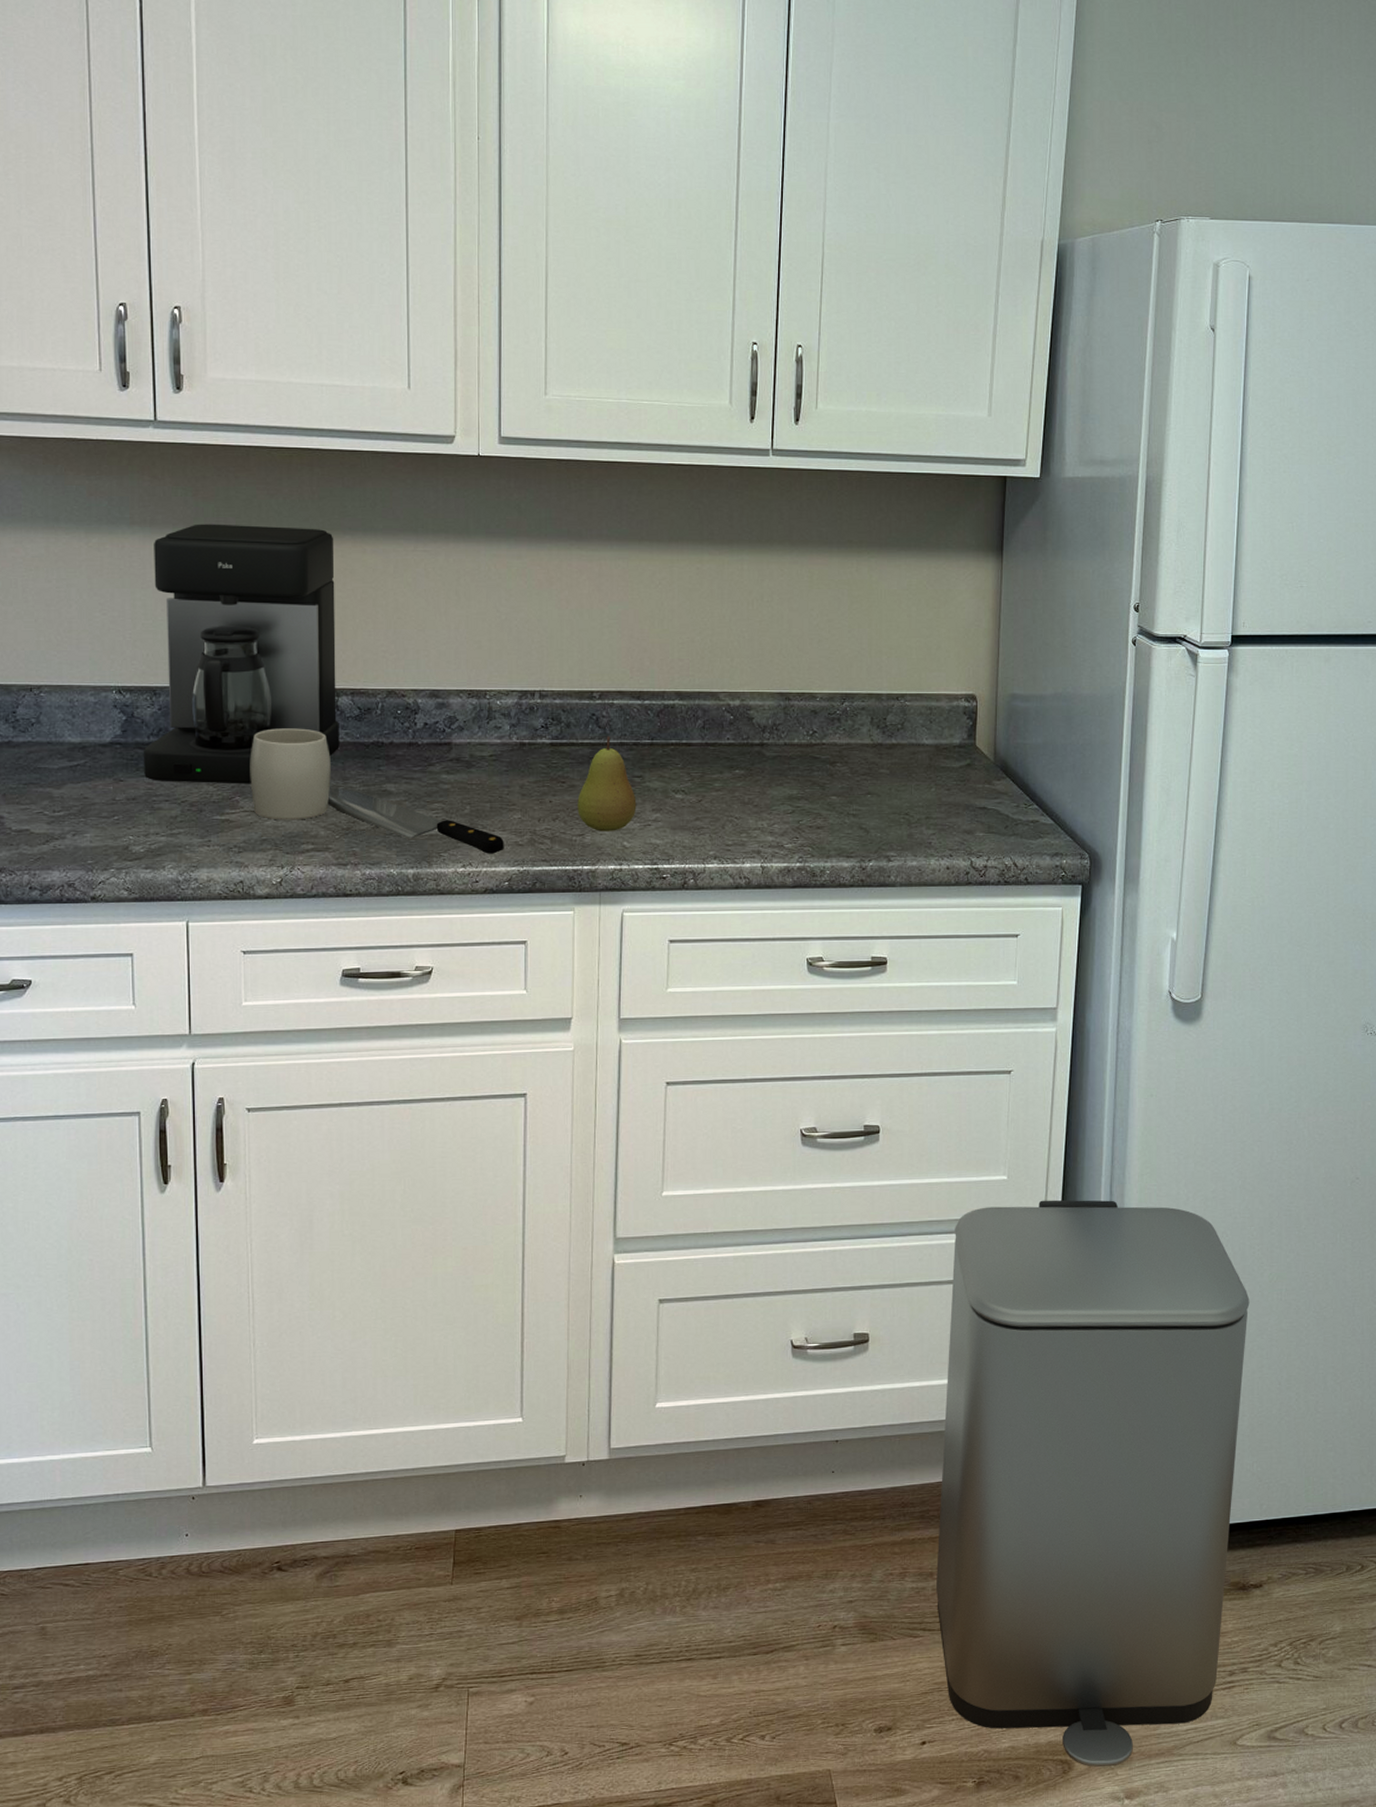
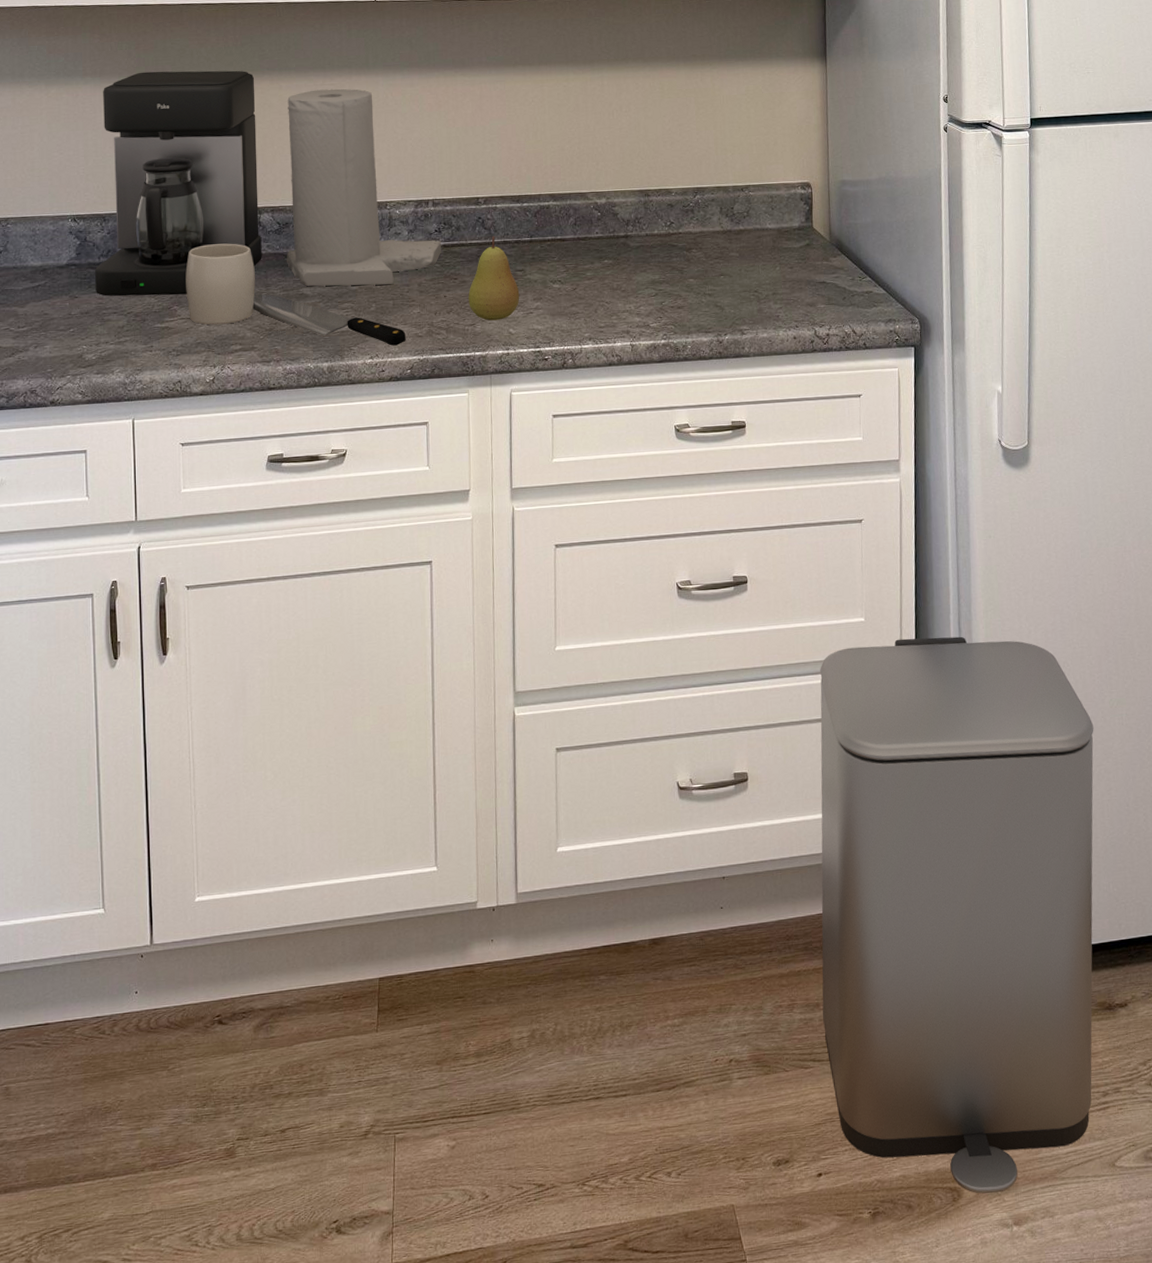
paper towel: none [367,556,549,785] -> present [286,88,442,287]

